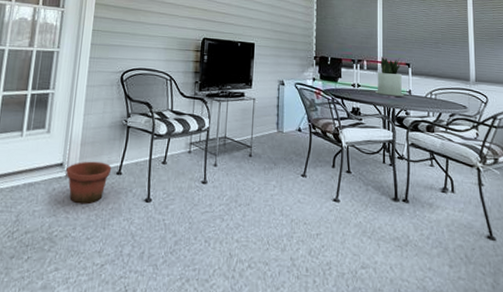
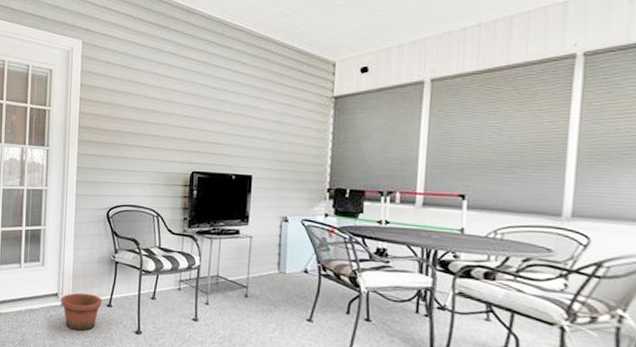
planter: present [375,57,404,98] -> none [411,187,453,237]

